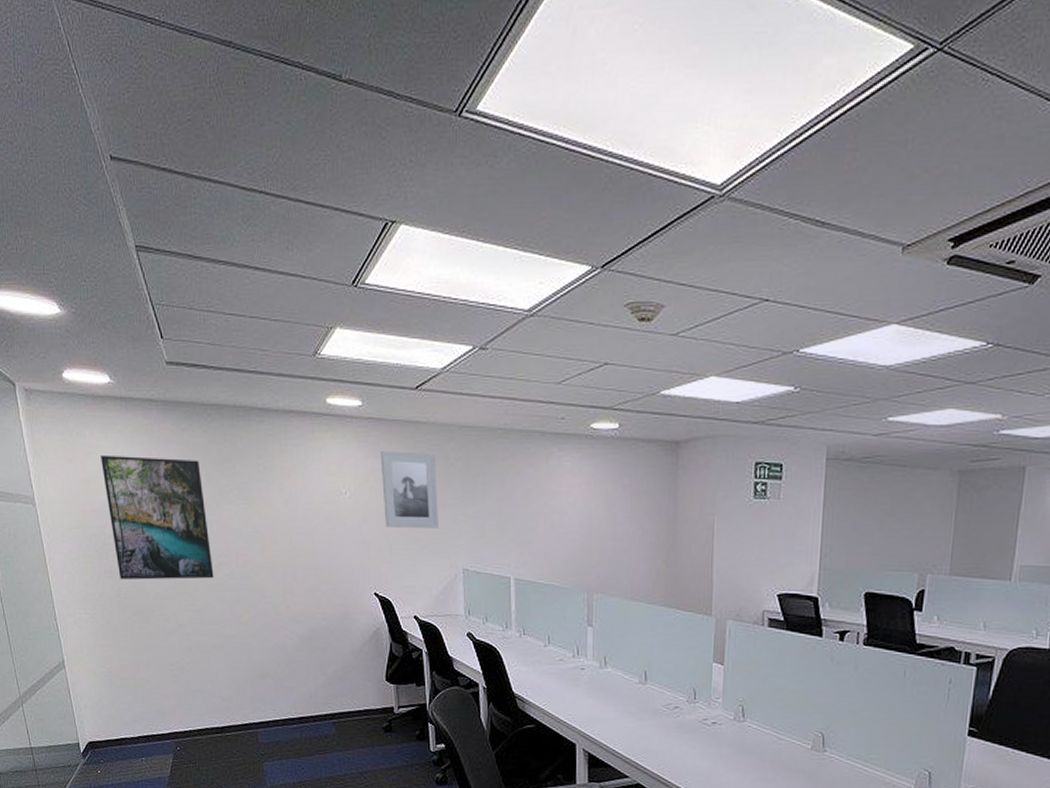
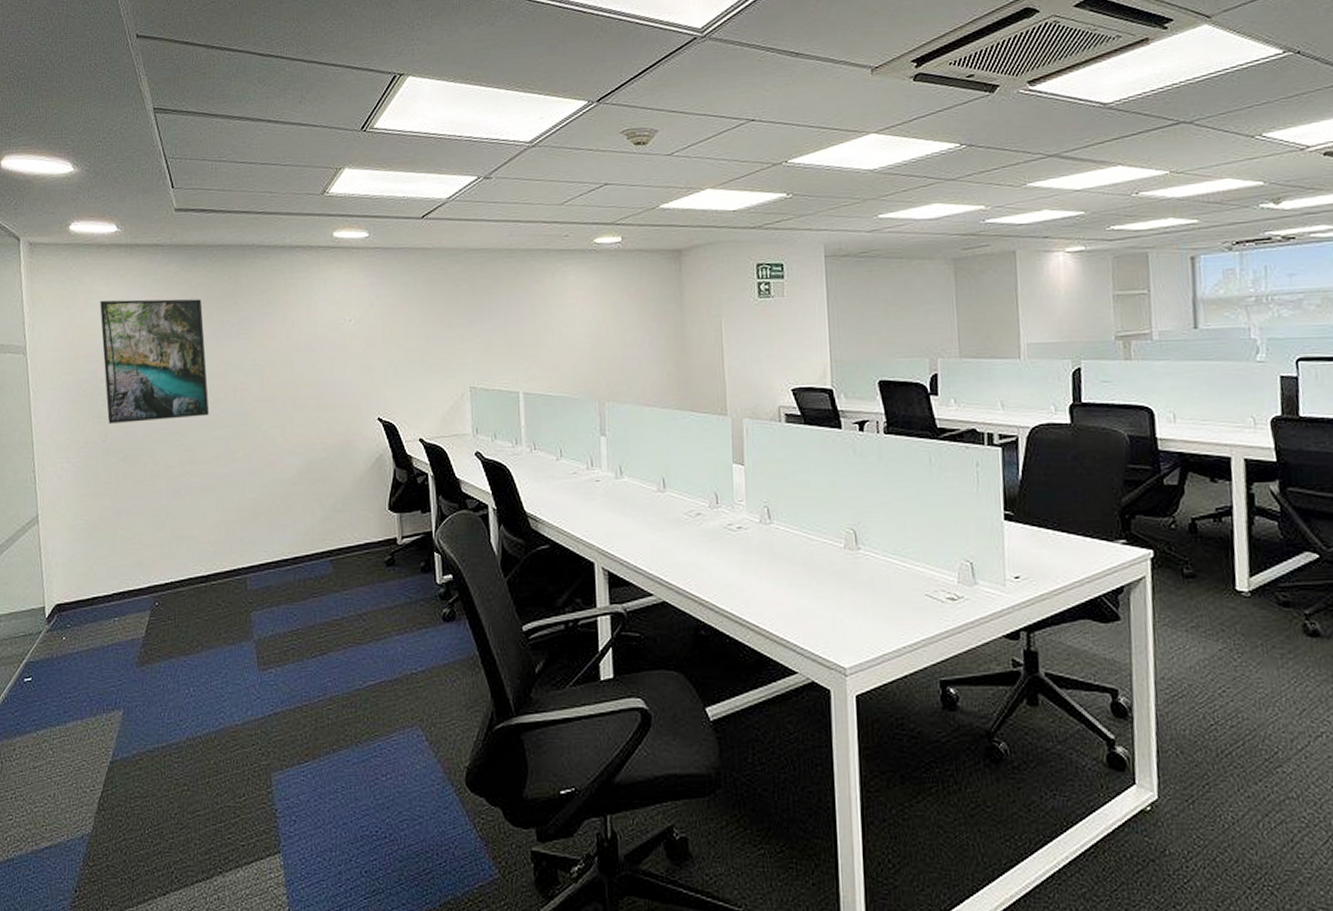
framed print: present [380,451,438,528] -> none [386,277,444,351]

